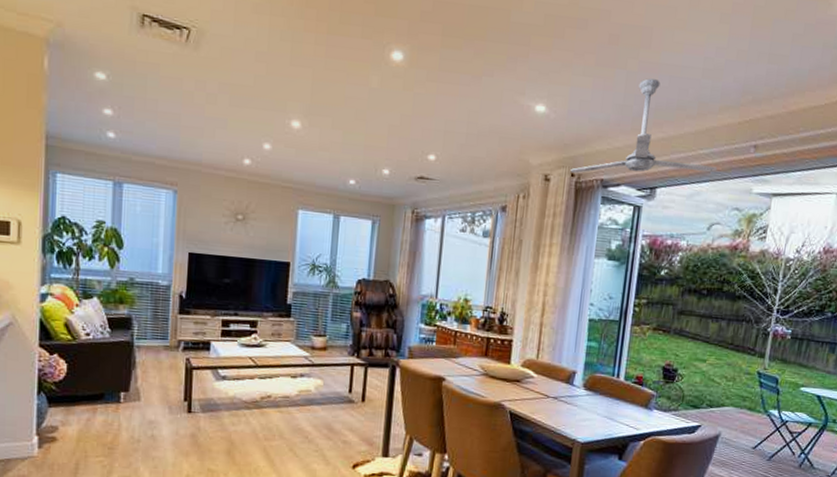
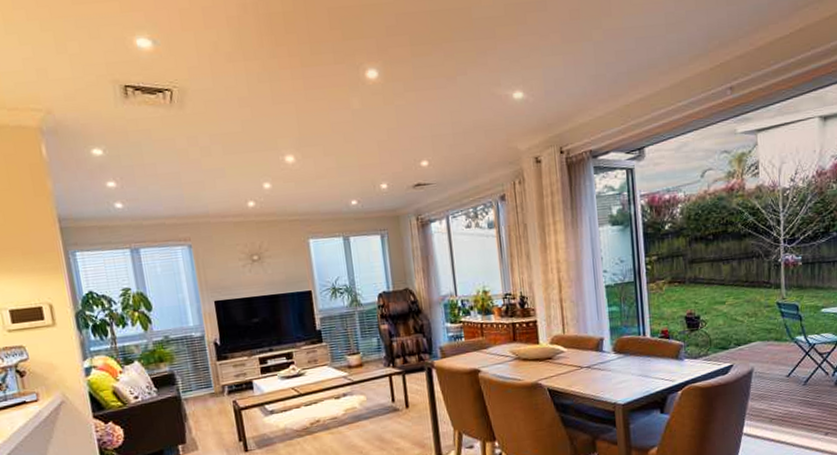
ceiling fan: present [570,78,718,173] -> none [559,44,699,150]

